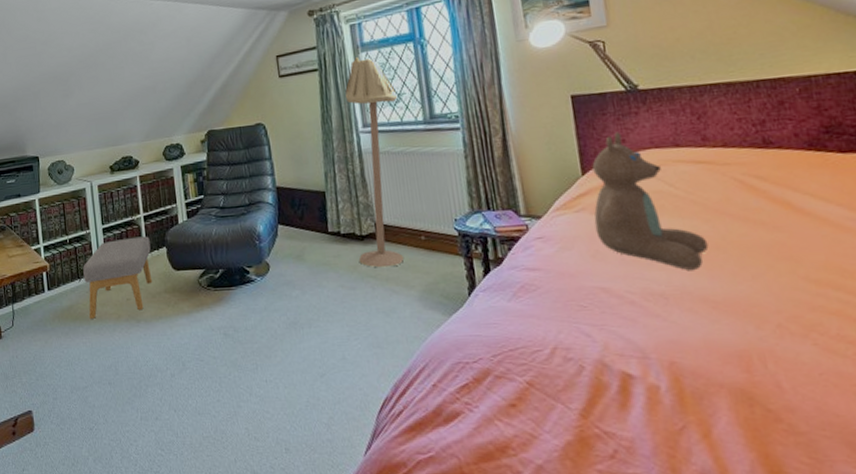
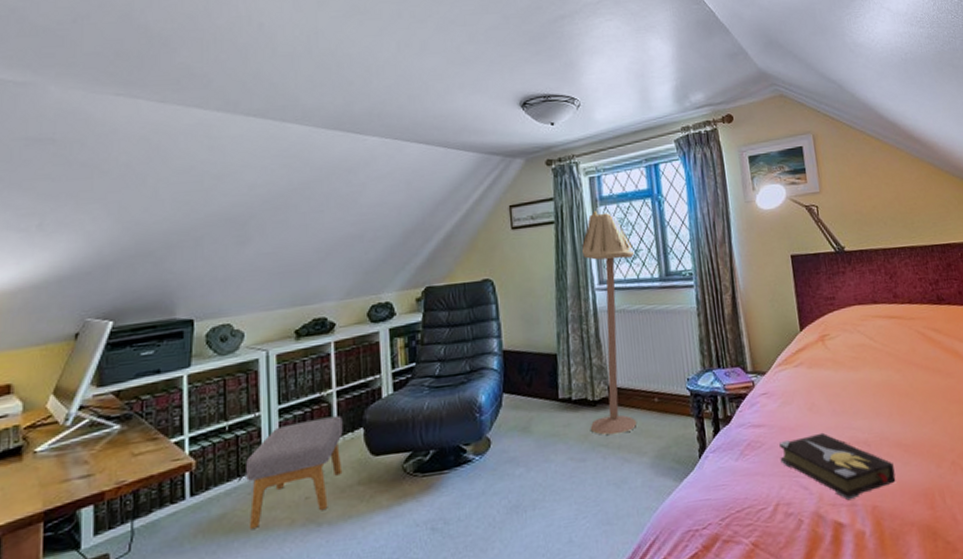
hardback book: none [557,281,701,351] -> present [779,432,896,499]
teddy bear: present [592,131,709,270] -> none [808,289,900,417]

